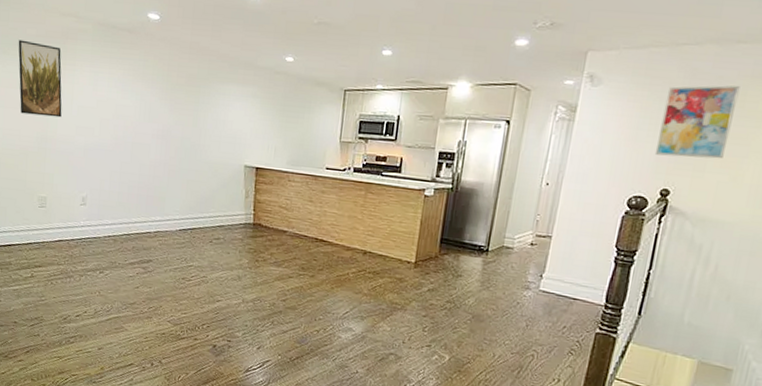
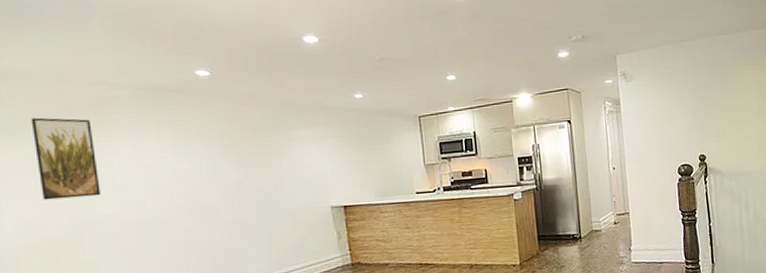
wall art: present [654,85,740,159] -> none [681,67,734,129]

